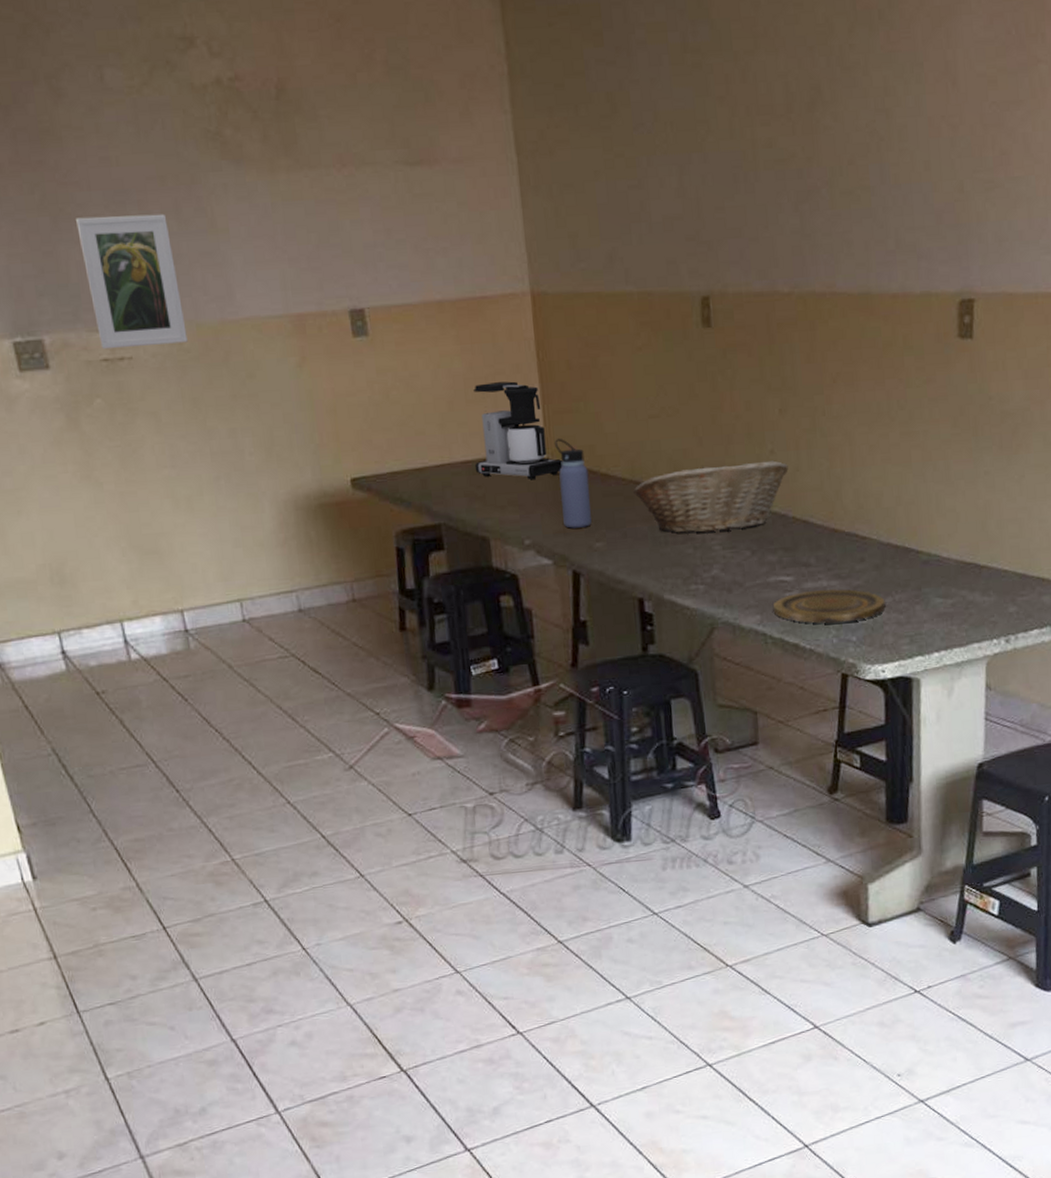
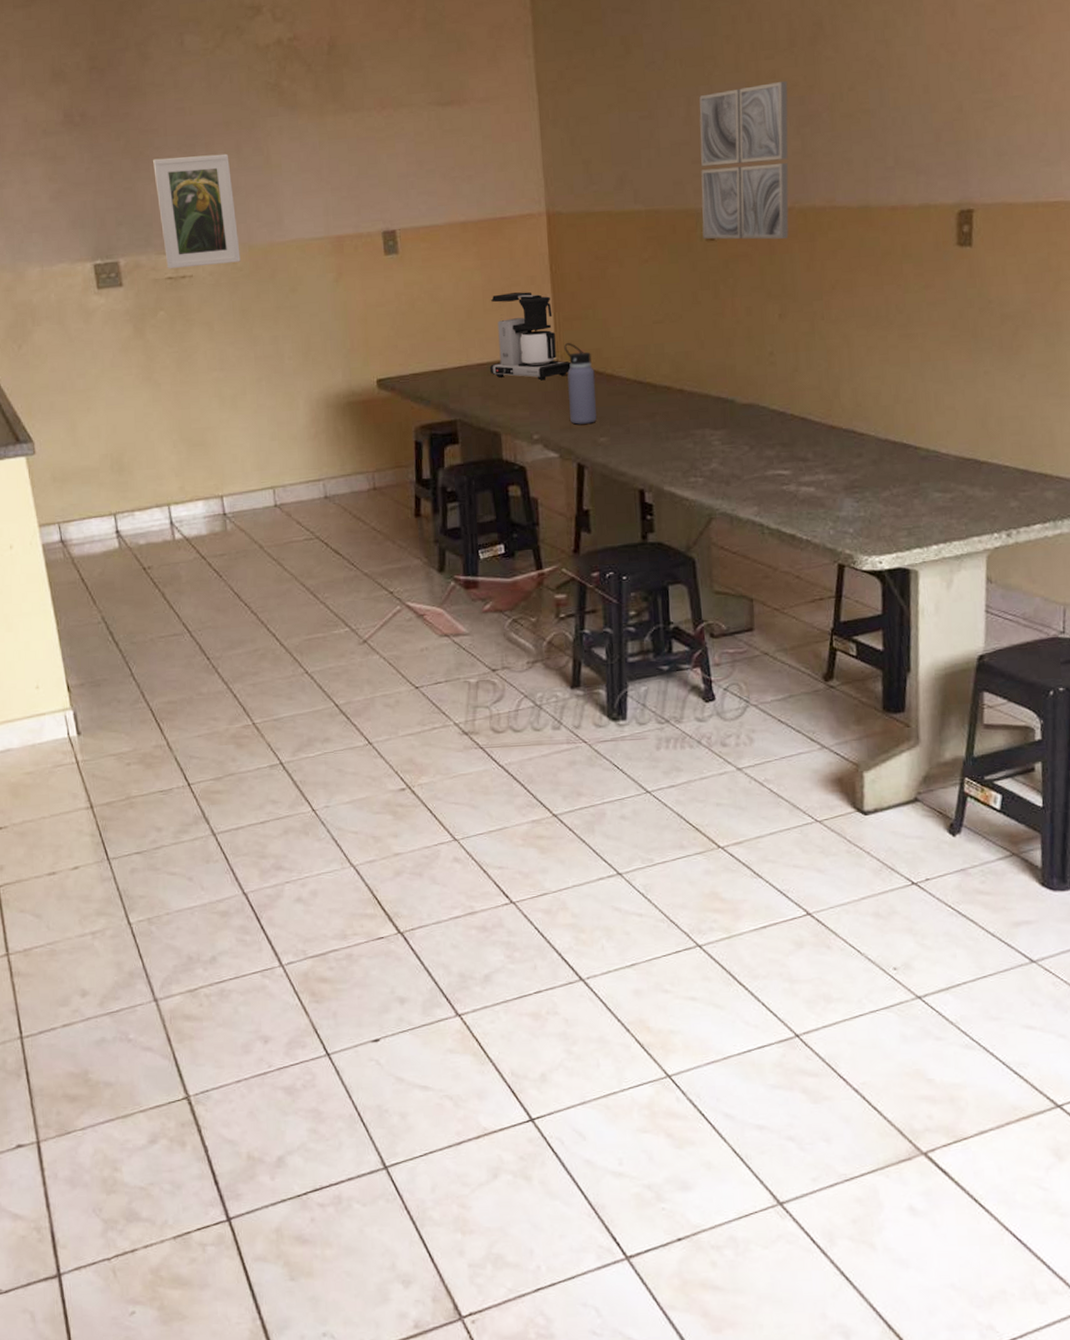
fruit basket: present [633,460,789,533] -> none [637,361,787,429]
wall art: none [692,152,788,328] -> present [699,81,789,240]
plate: present [772,589,886,624] -> none [770,482,883,516]

